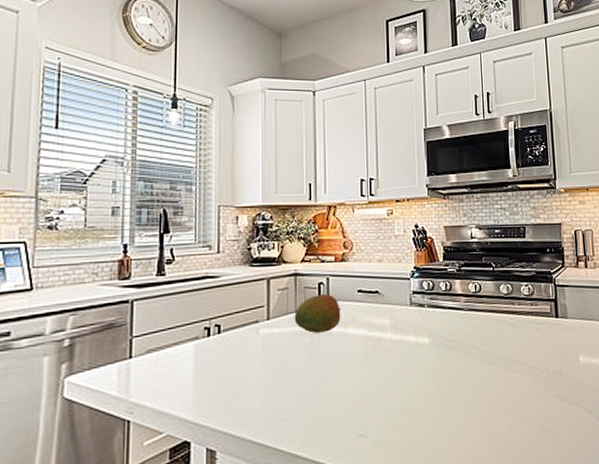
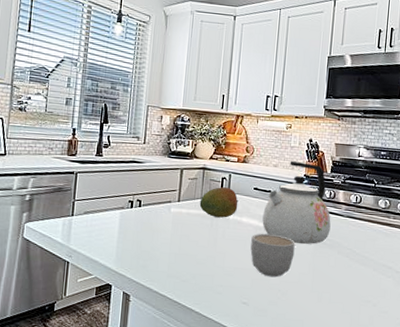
mug: none [361,343,414,398] -> present [250,233,296,278]
kettle: none [372,252,451,350] -> present [262,160,331,244]

